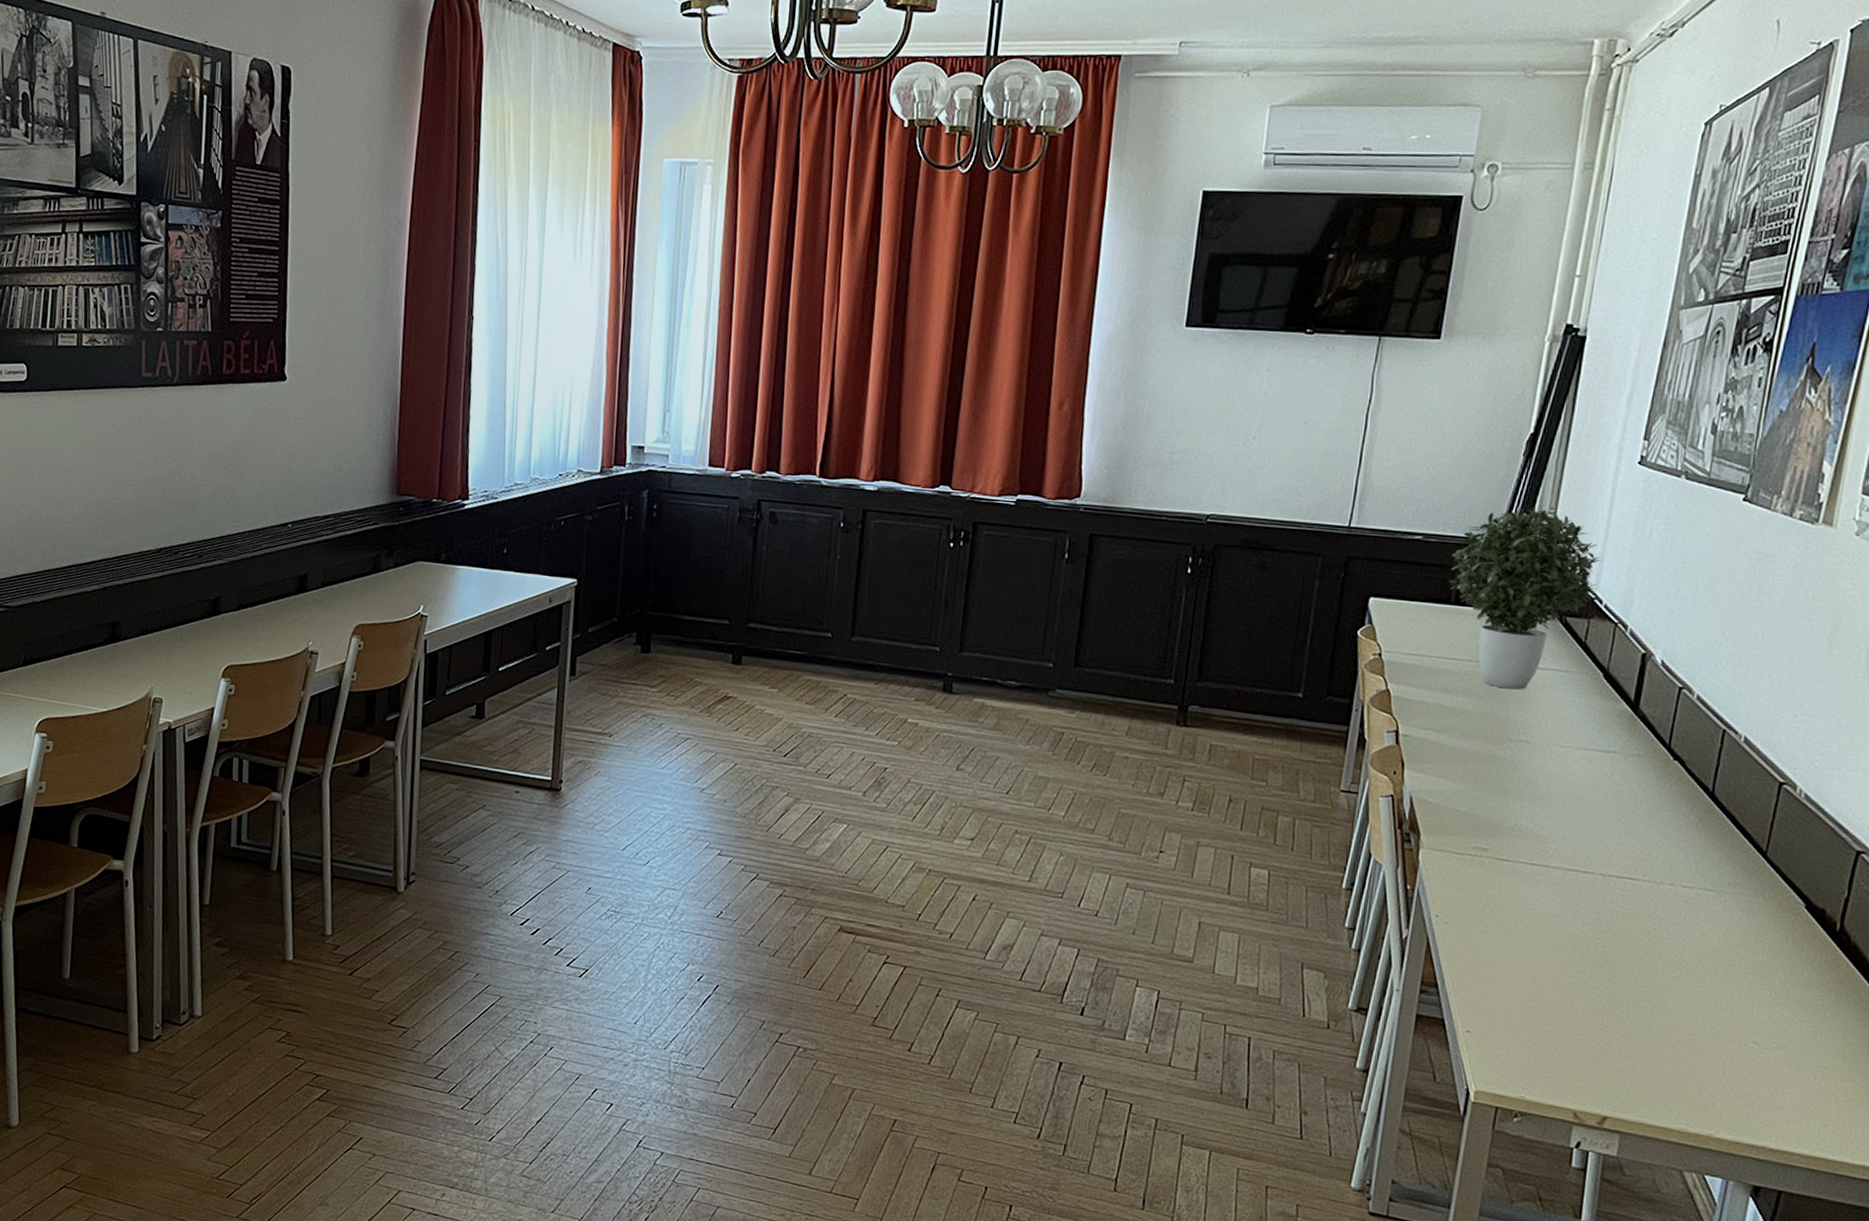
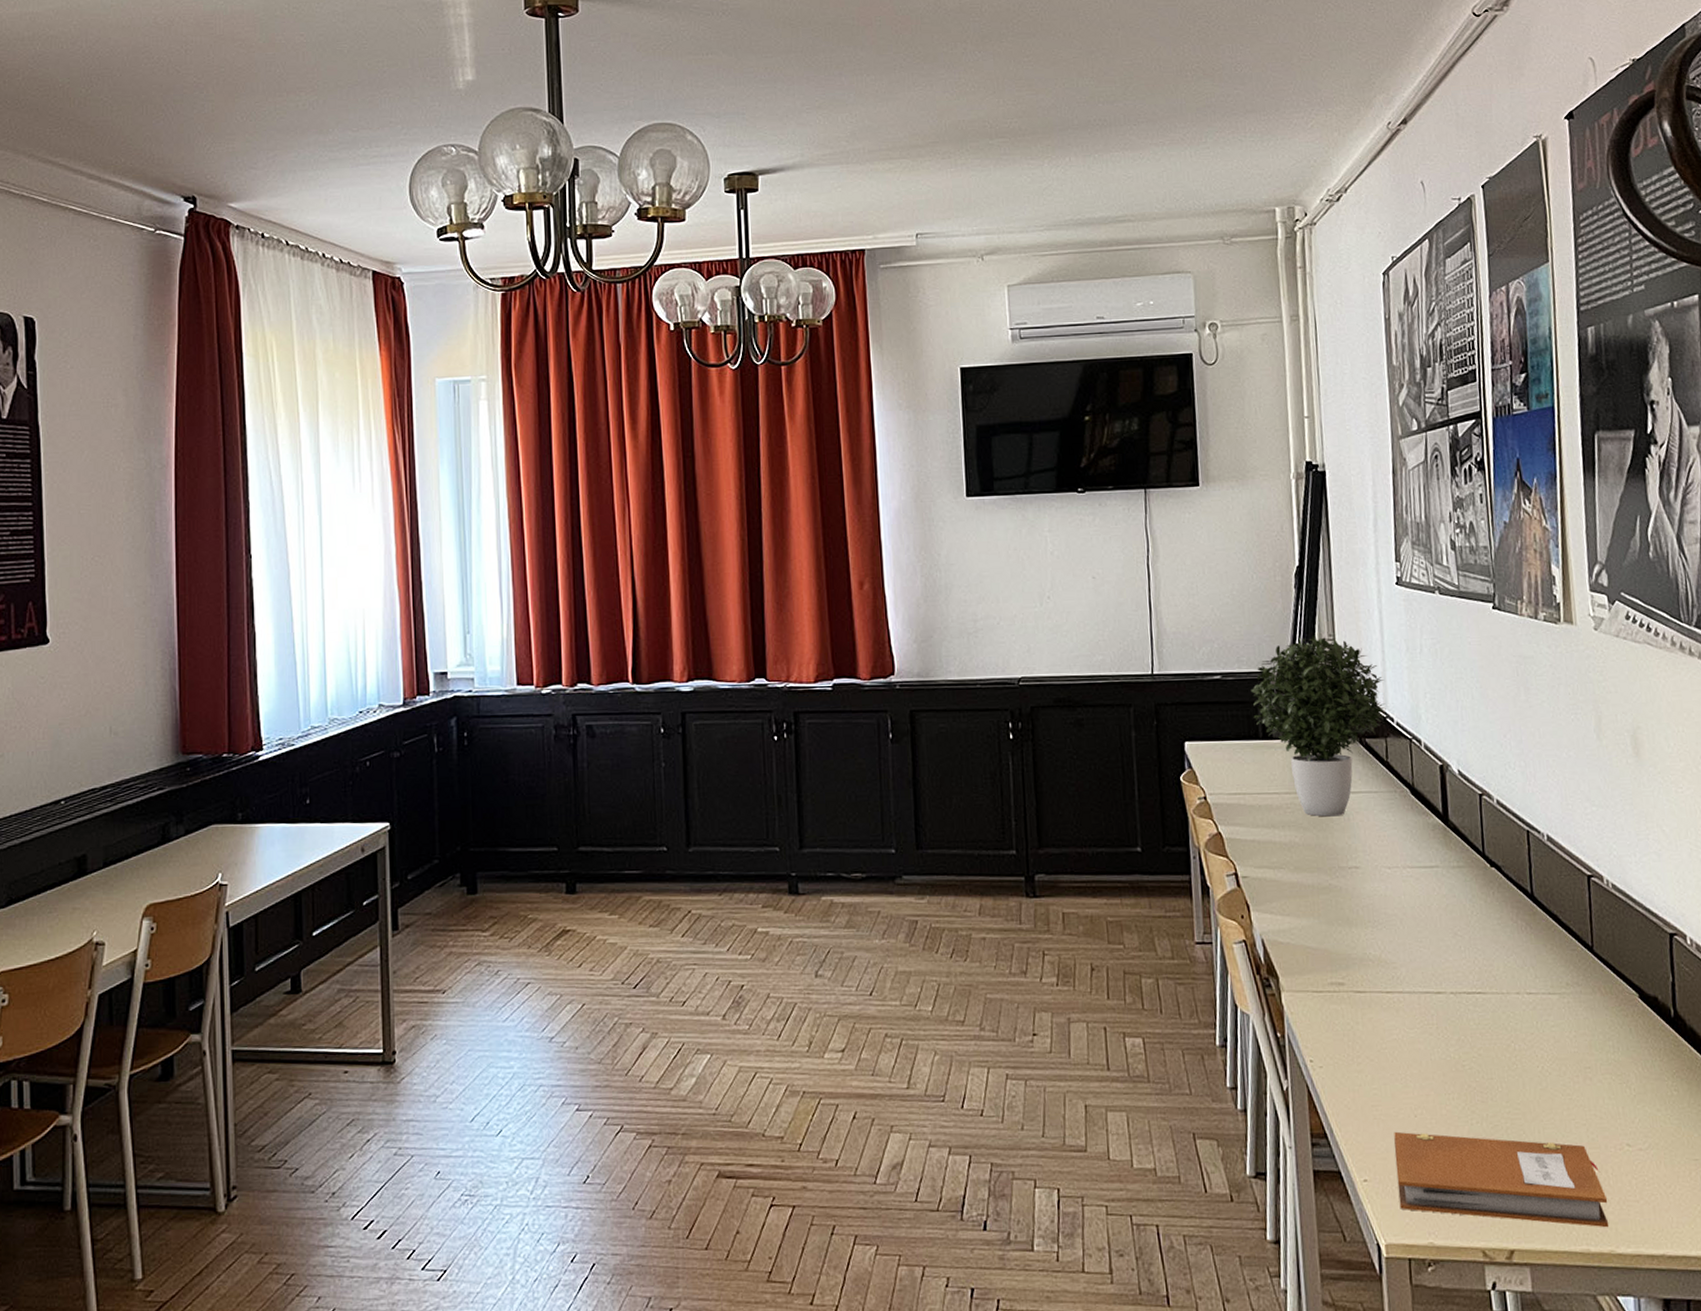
notebook: none [1497,992,1718,1113] -> present [1394,1131,1609,1228]

